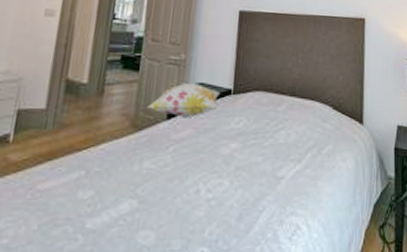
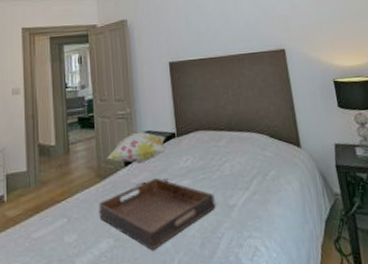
serving tray: none [125,136,263,219] -> present [99,177,216,251]

